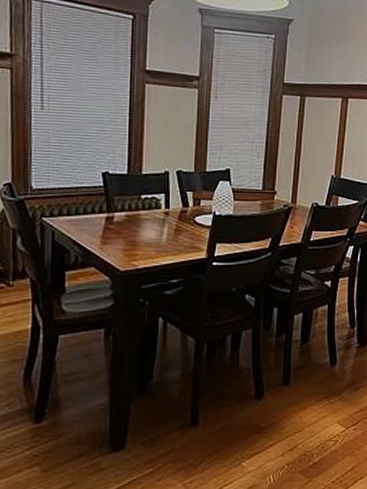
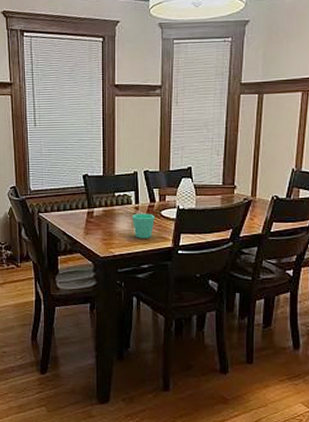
cup: none [160,219,187,248] -> present [132,213,155,238]

